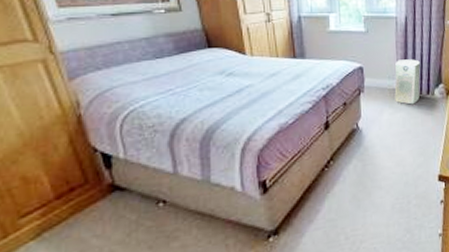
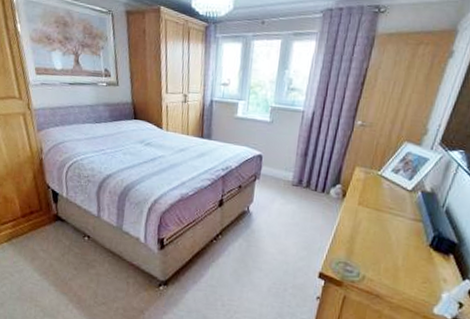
air purifier: present [394,59,421,105] -> none [288,153,320,200]

